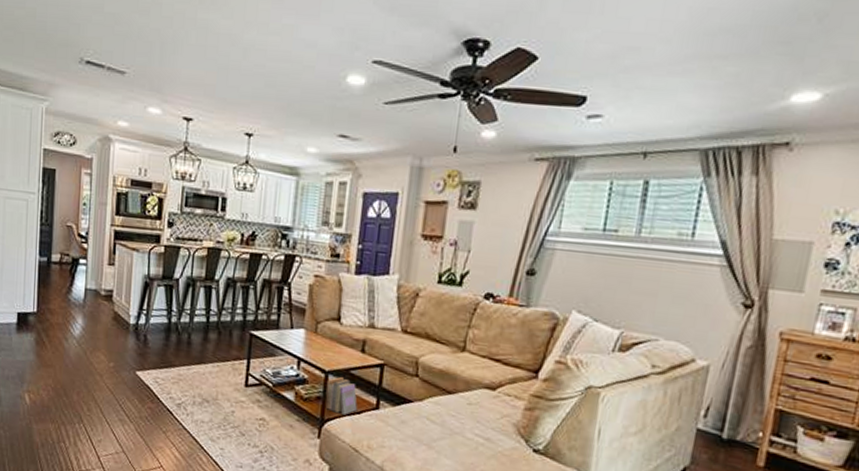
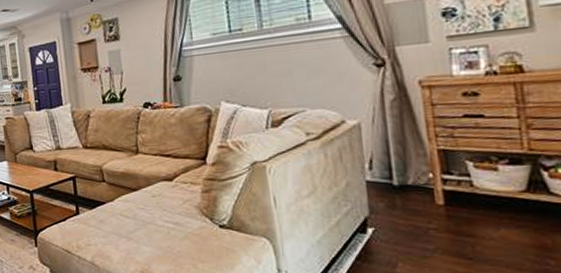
books: present [325,376,357,415] -> none [32,193,62,224]

